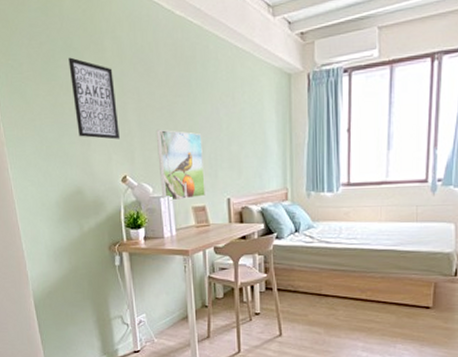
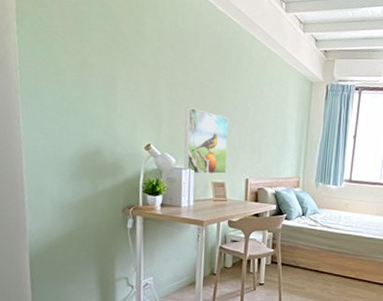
wall art: present [68,57,120,140] -> none [104,23,150,109]

